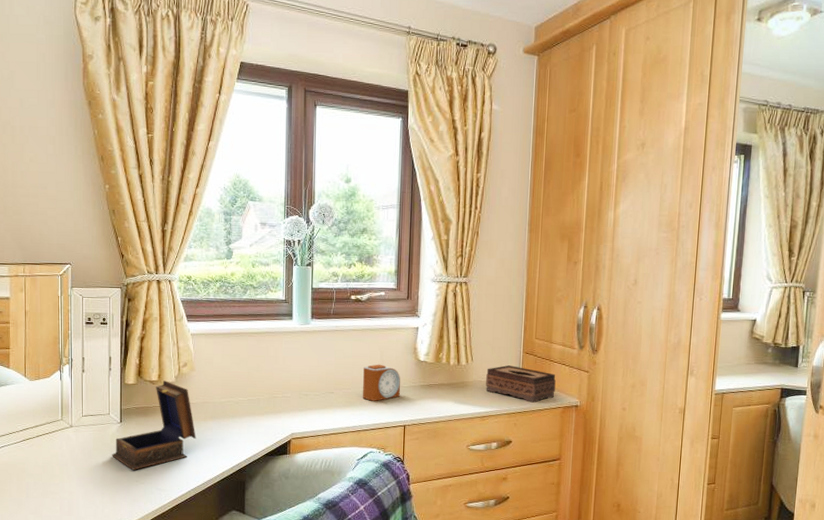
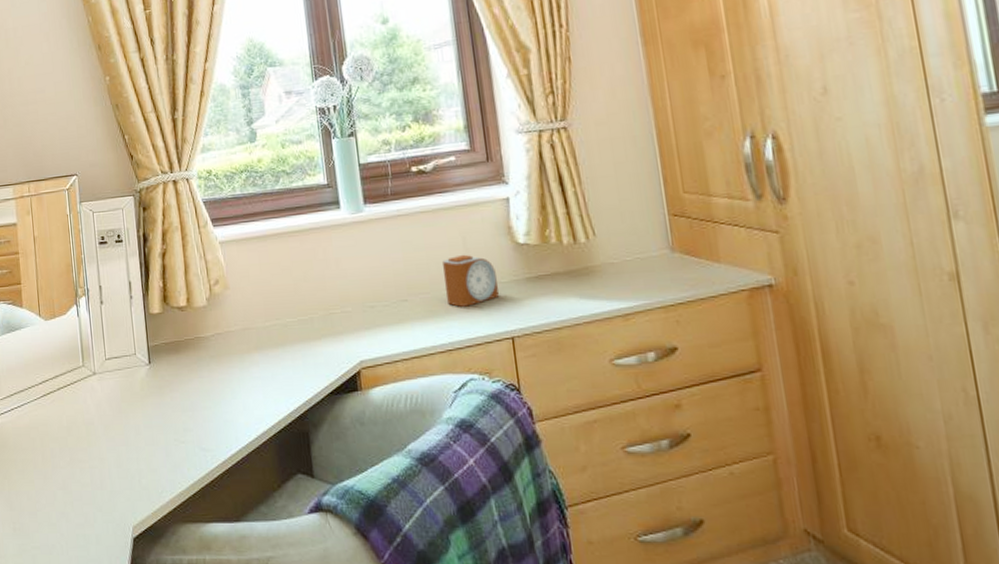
jewelry box: present [111,381,196,470] -> none [142,305,241,425]
tissue box: present [486,365,556,403] -> none [618,235,731,287]

